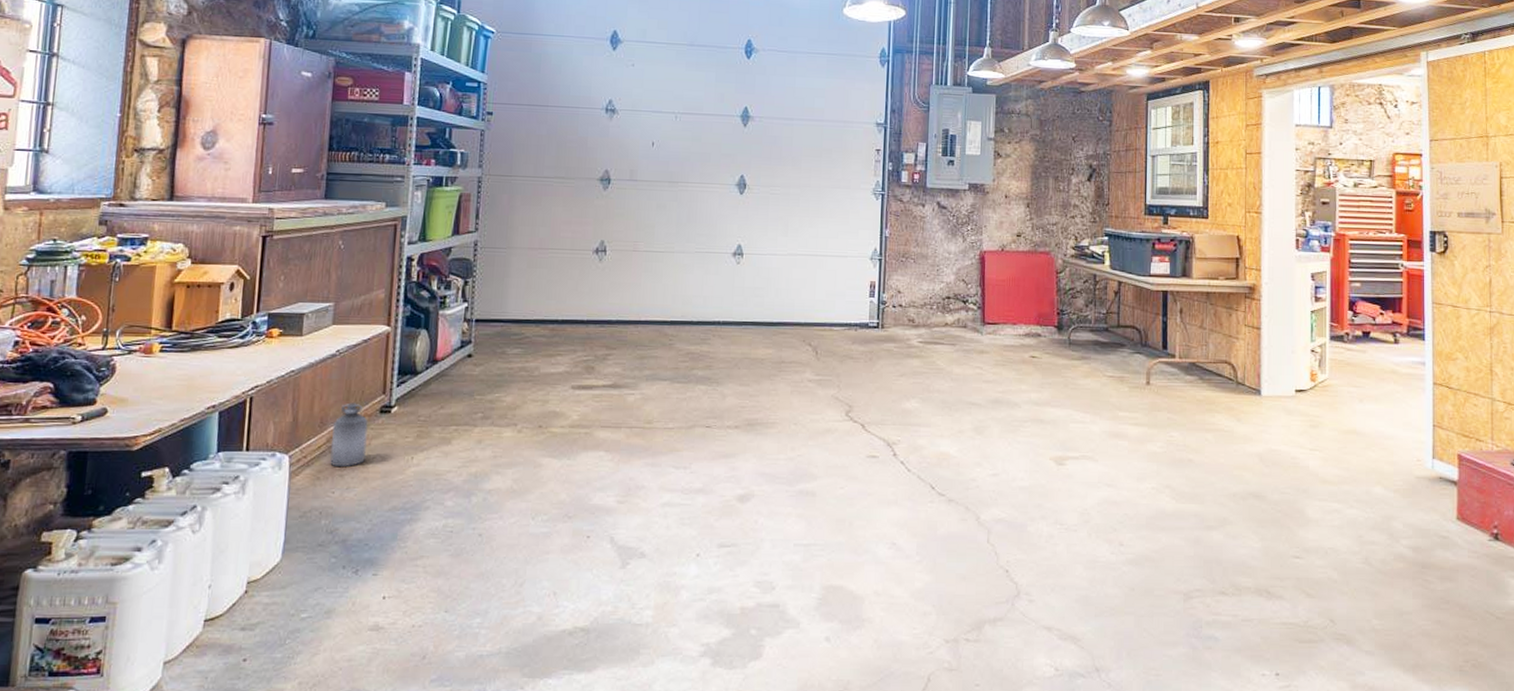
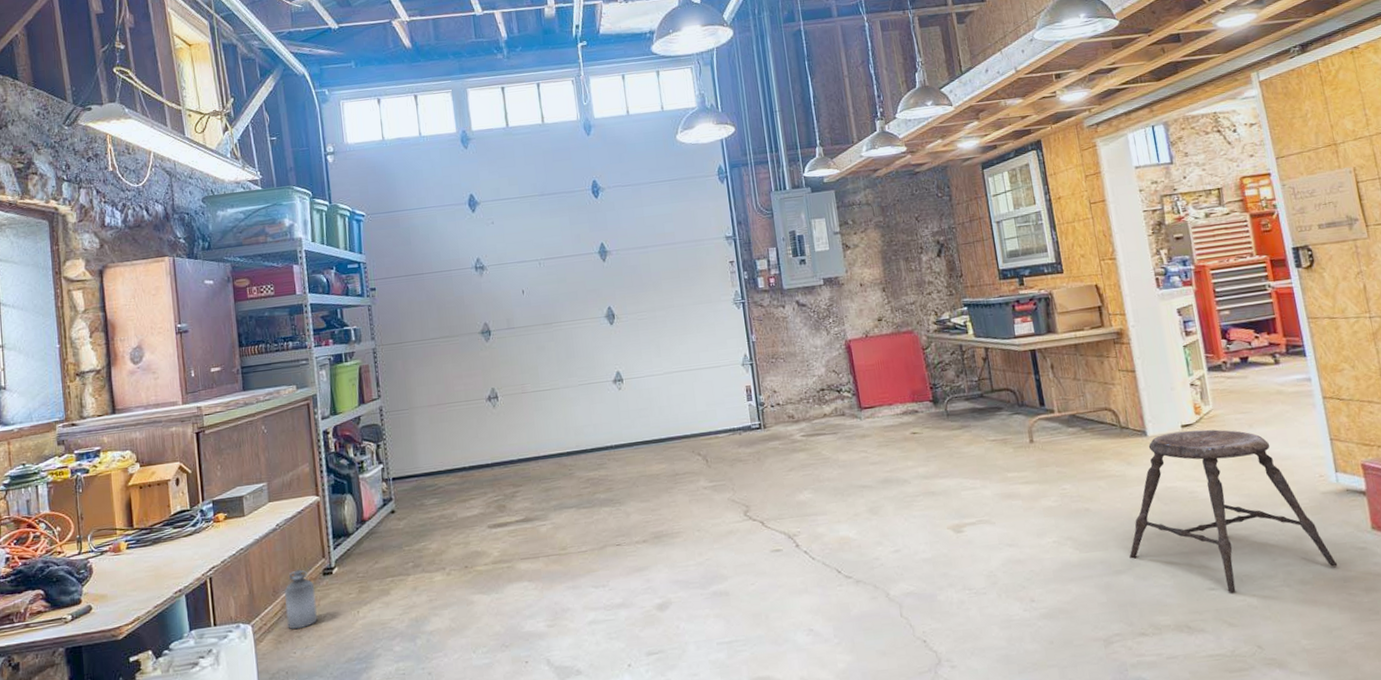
stool: none [1223,395,1419,564] -> present [1129,429,1338,593]

